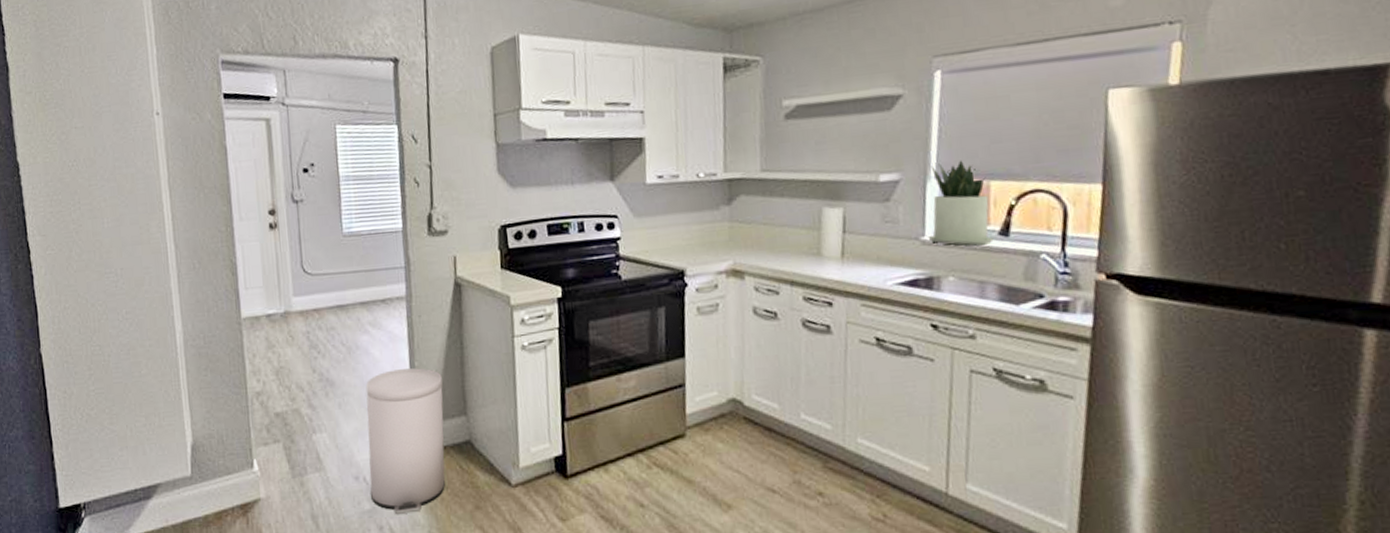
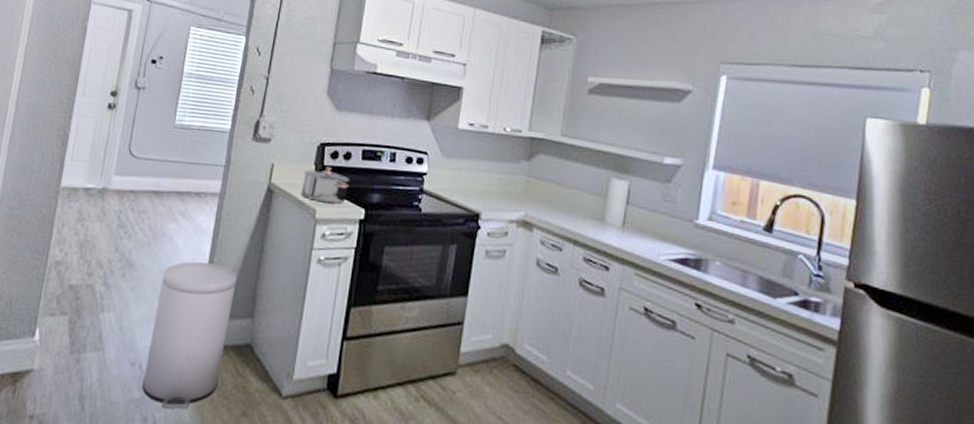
cooking pot: none [489,248,541,288] -> present [300,166,350,204]
planter: present [928,160,994,246] -> none [701,157,758,237]

